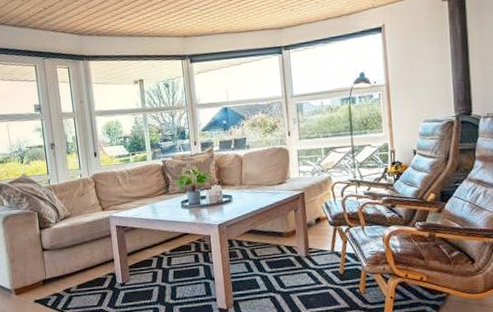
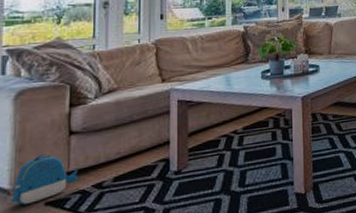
backpack: none [12,265,54,301] -> present [10,154,79,205]

